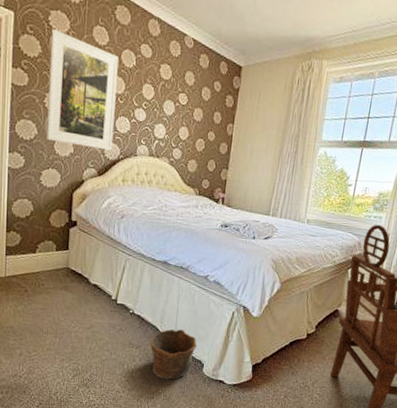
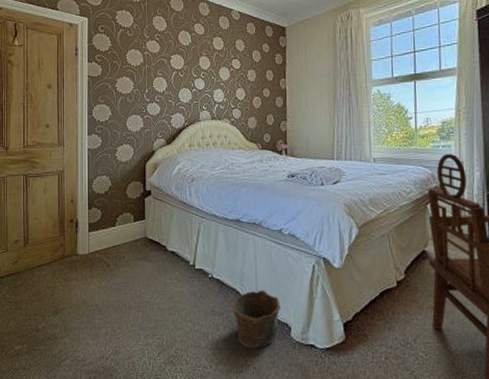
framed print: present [47,29,119,151] -> none [118,25,178,121]

